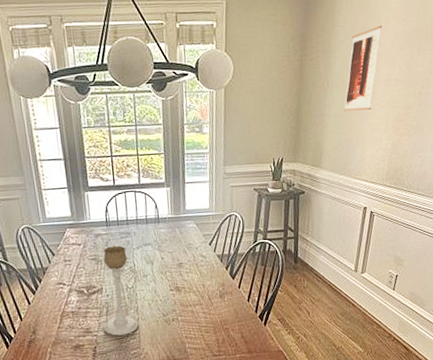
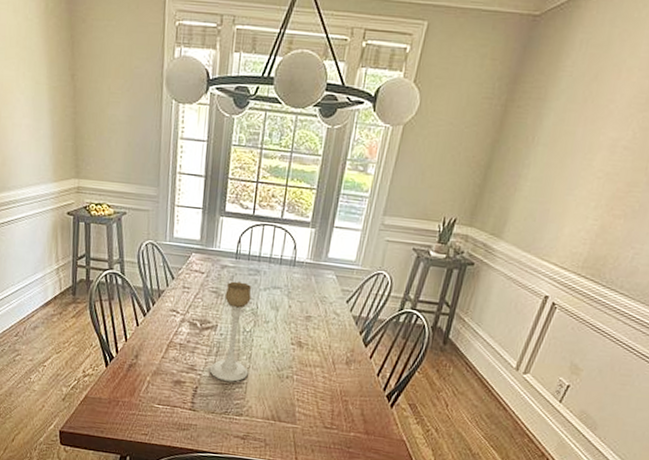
wall art: present [344,25,382,111] -> none [546,77,622,179]

